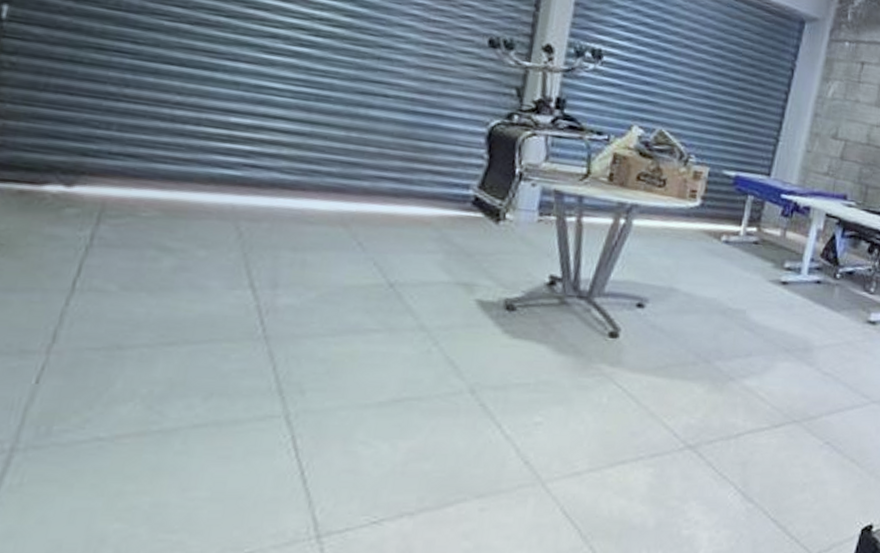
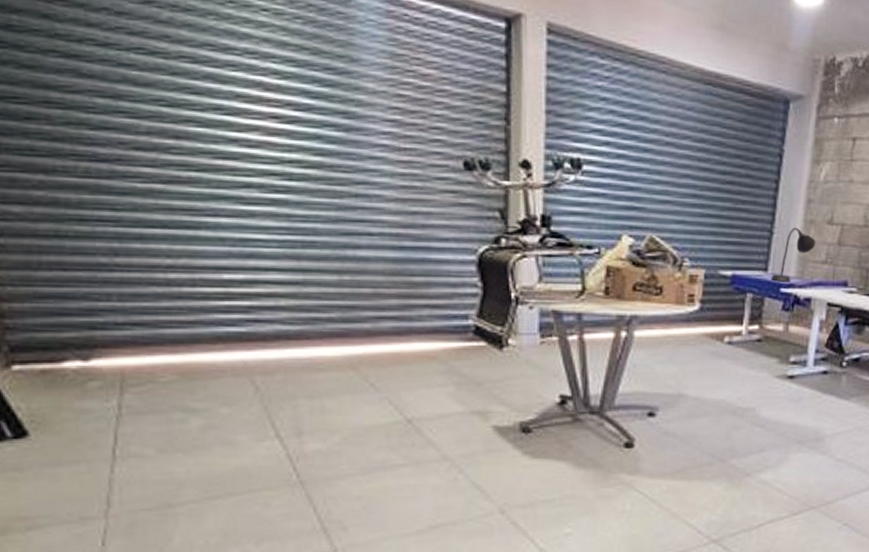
desk lamp: none [773,137,819,189] -> present [771,227,816,282]

